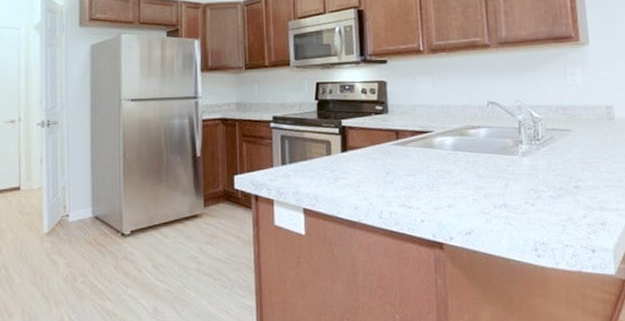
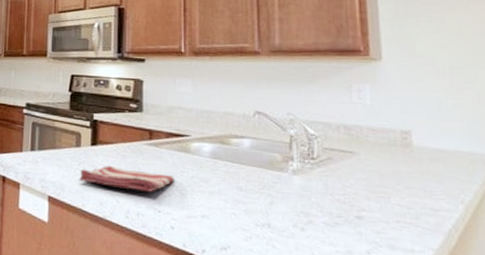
dish towel: none [332,169,422,191] -> present [79,165,175,192]

